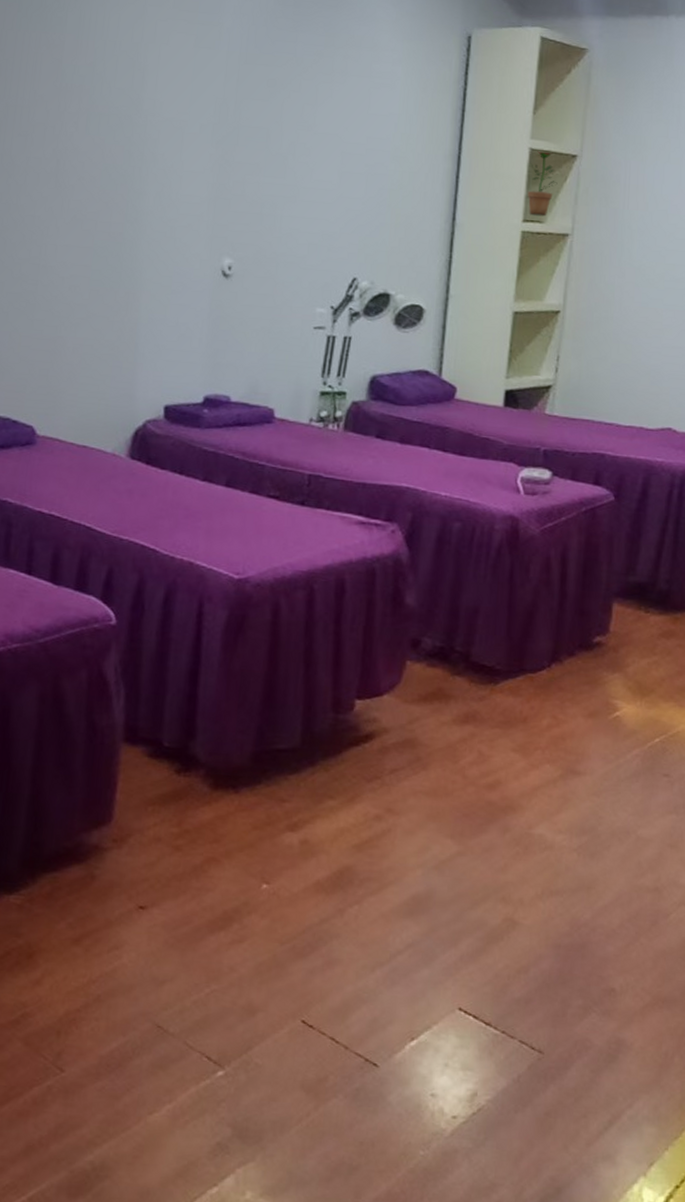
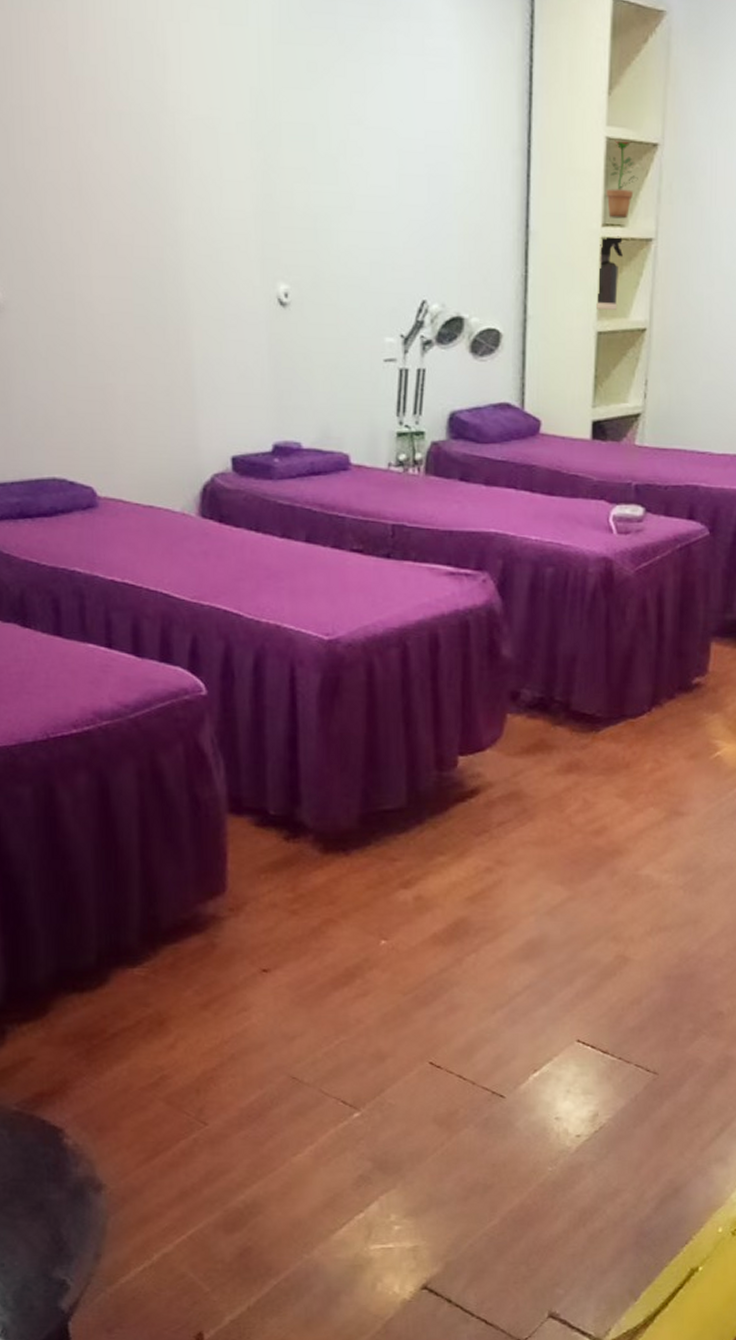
spray bottle: none [514,230,542,294] -> present [597,236,624,310]

